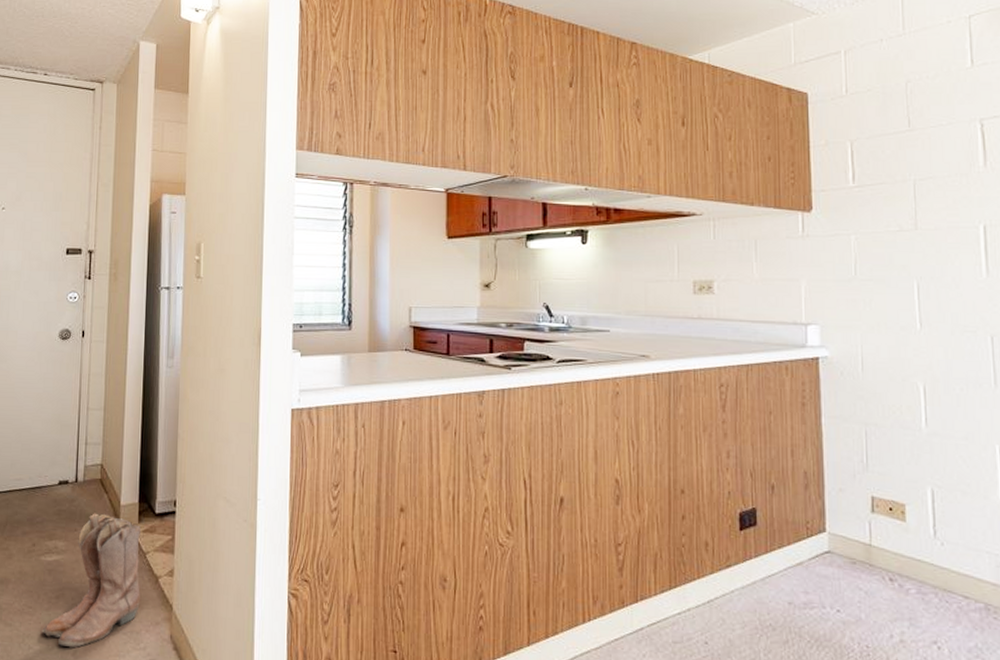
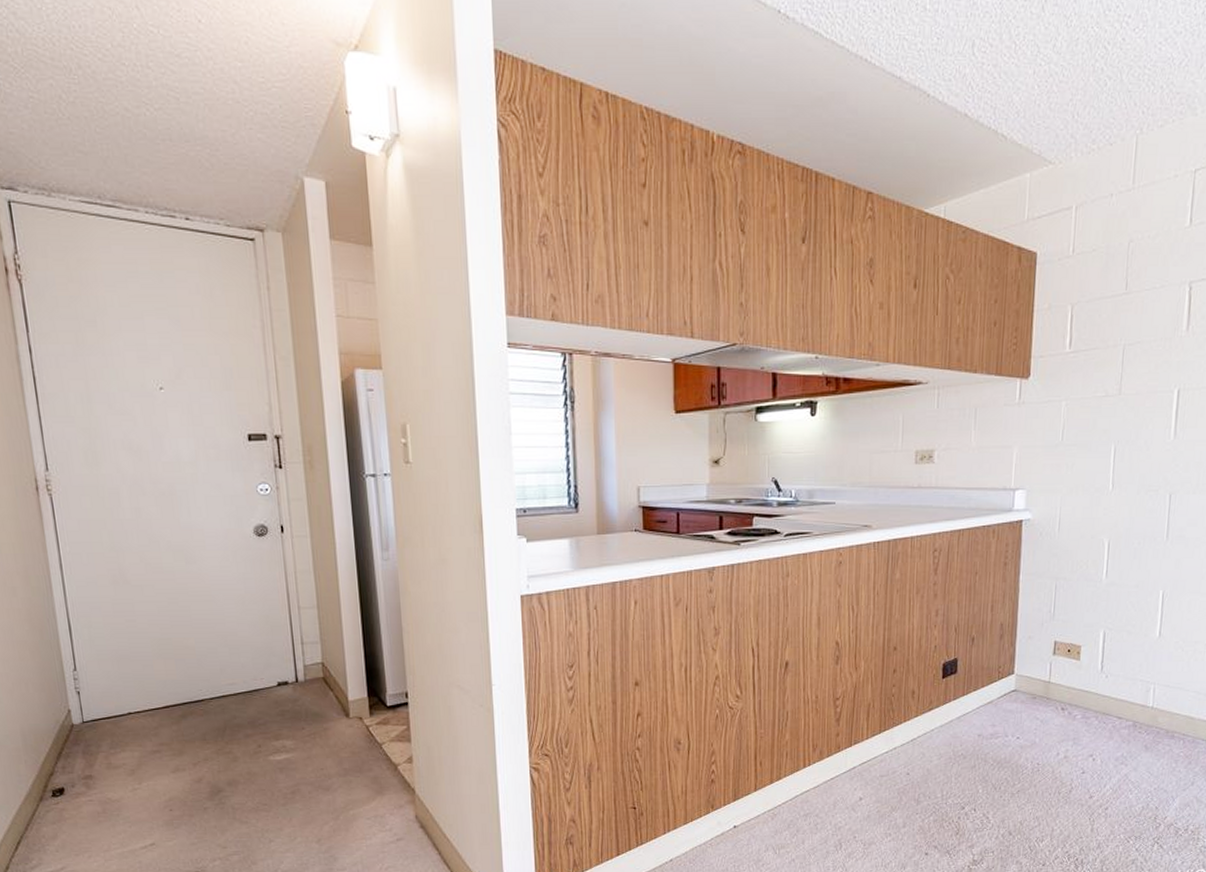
boots: present [42,513,141,648] -> none [281,710,381,837]

